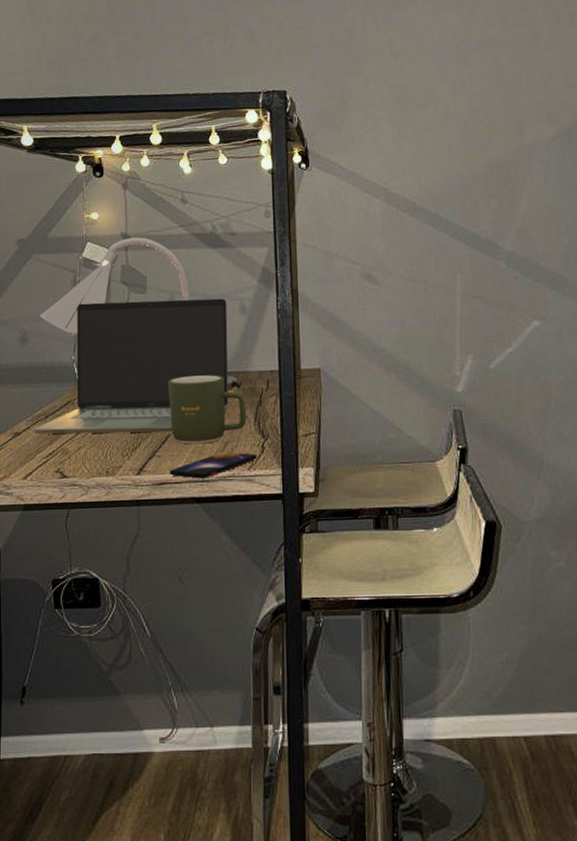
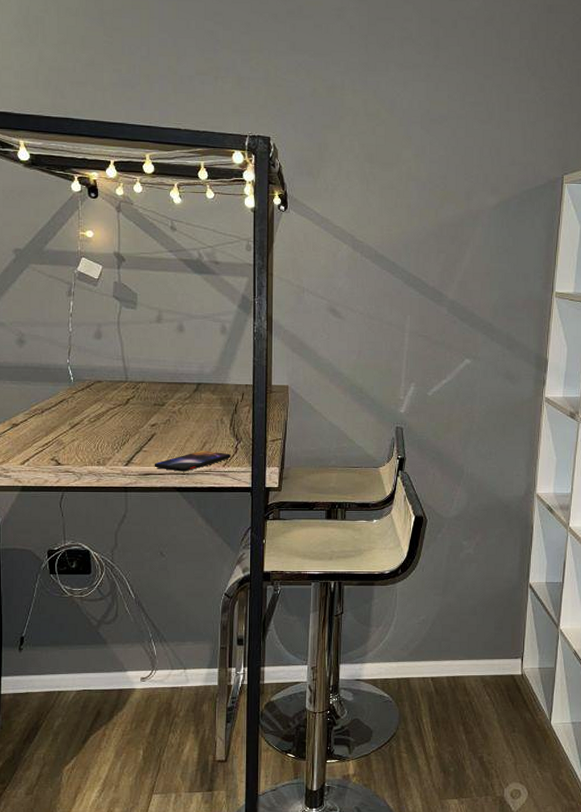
laptop: present [34,298,229,435] -> none [31,313,209,431]
table lamp: present [40,237,242,390] -> none [36,257,221,398]
mug: present [167,375,246,444] -> none [154,384,223,443]

